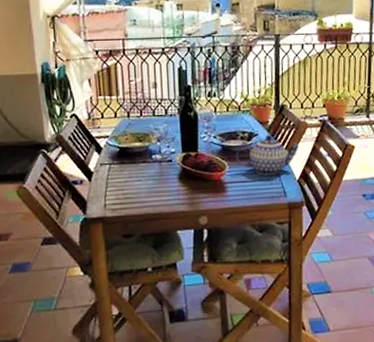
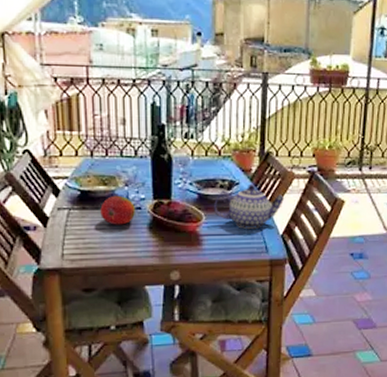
fruit: none [137,150,168,177] -> present [100,195,136,225]

